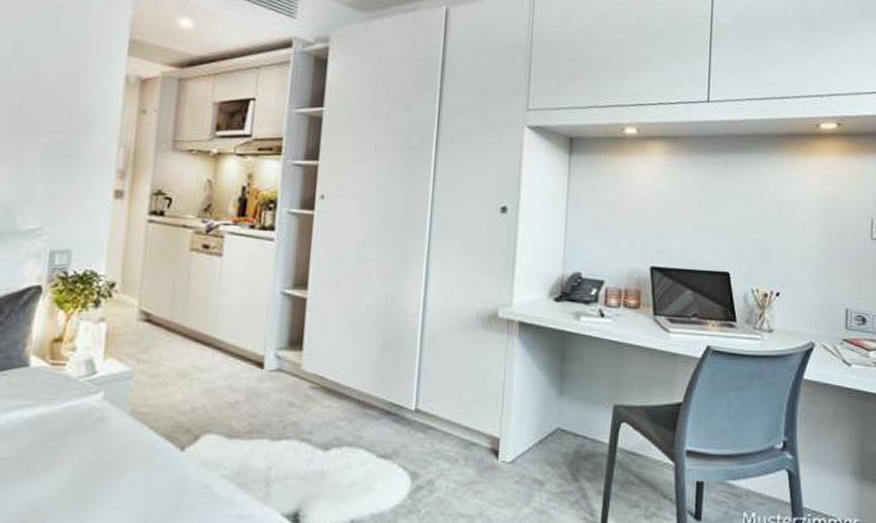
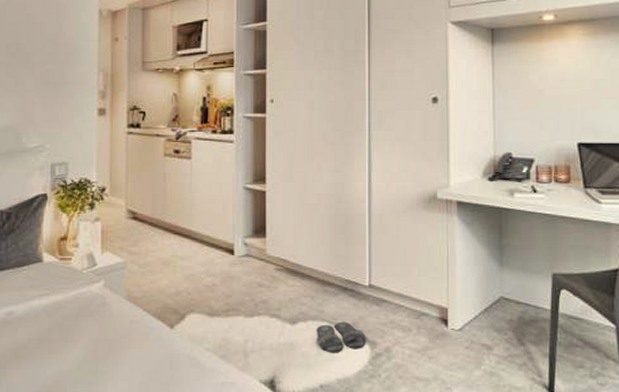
slippers: none [350,449,407,485] -> present [315,321,366,353]

